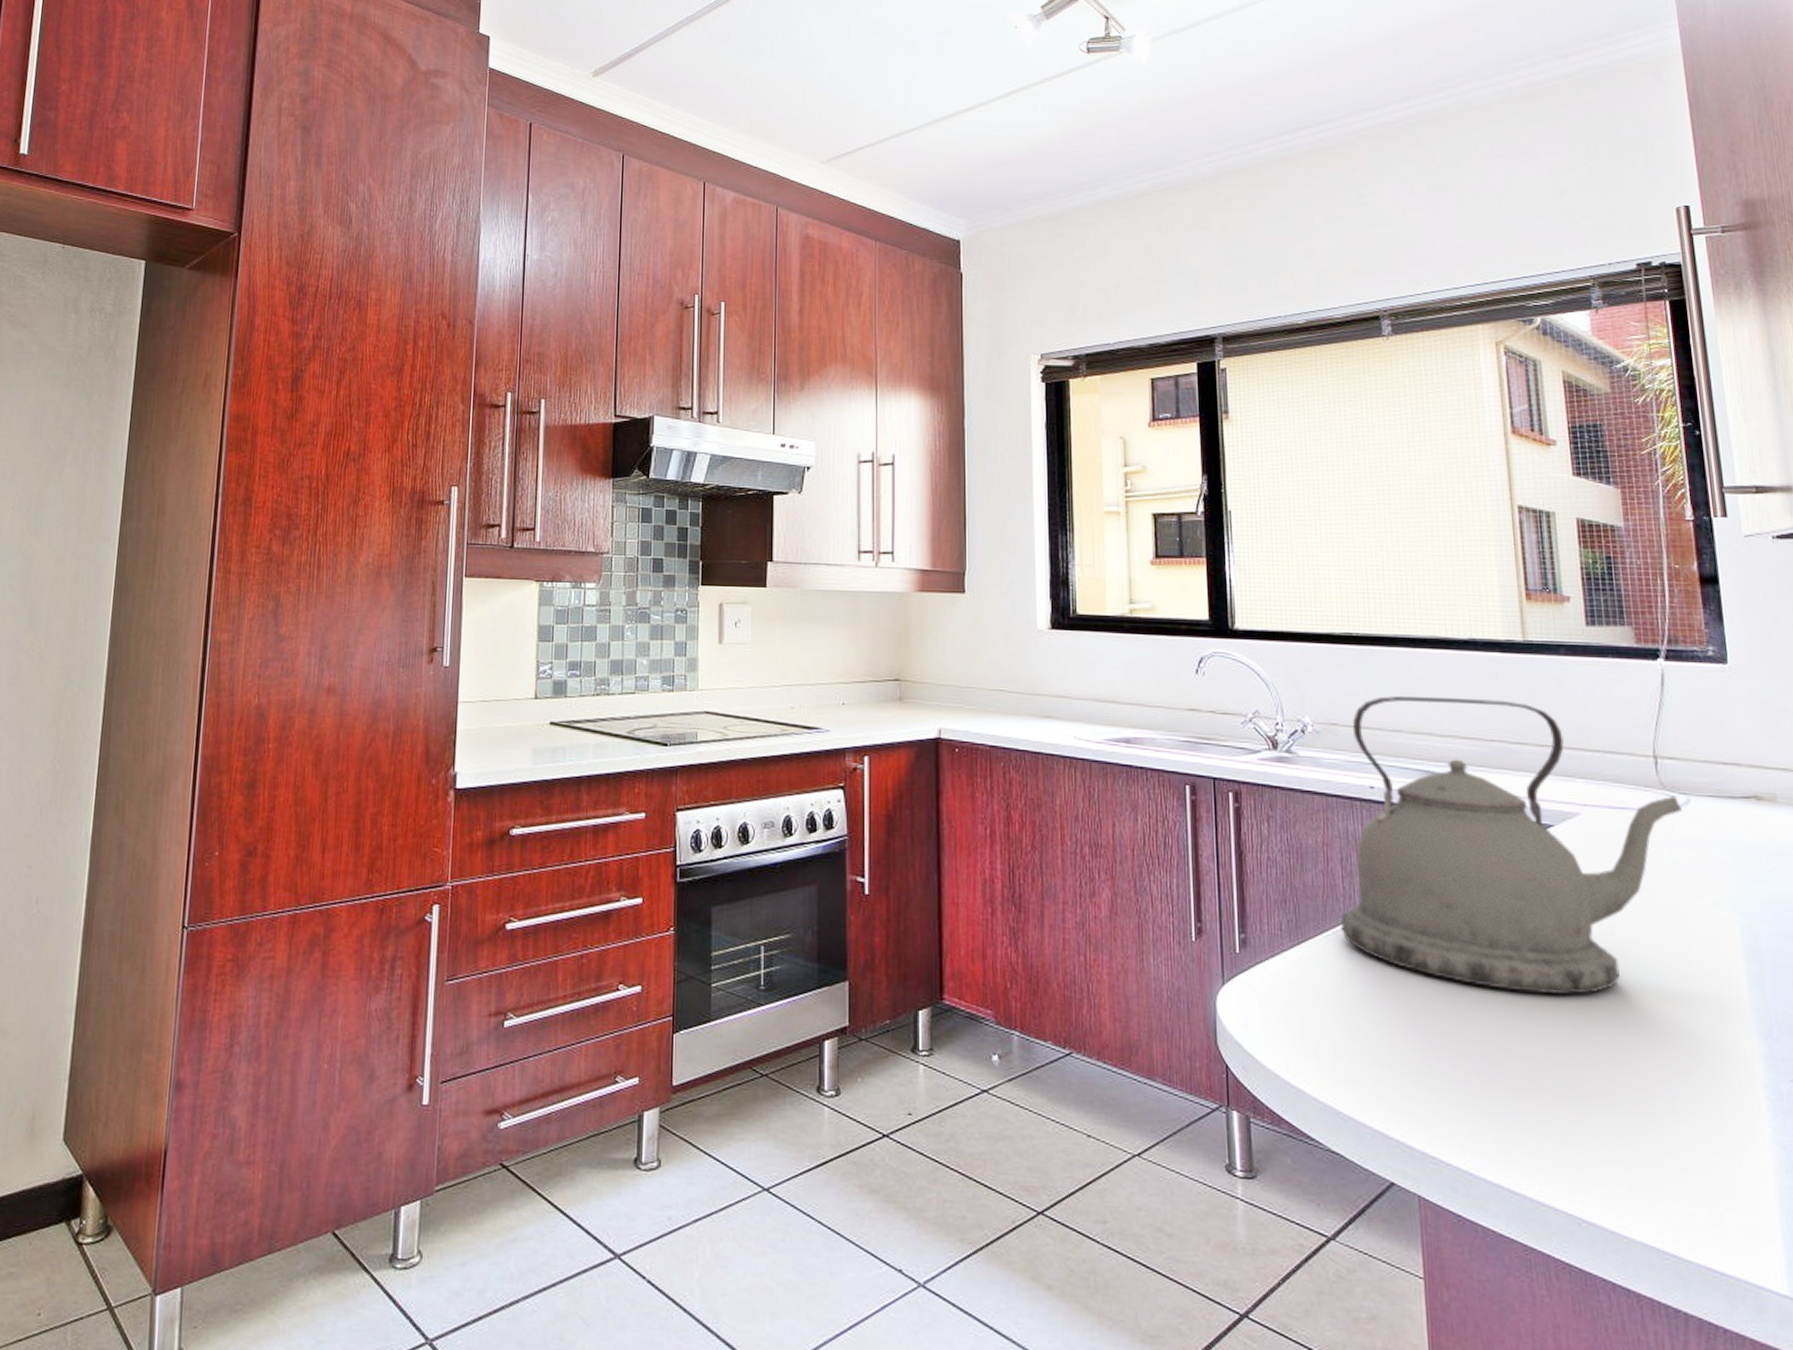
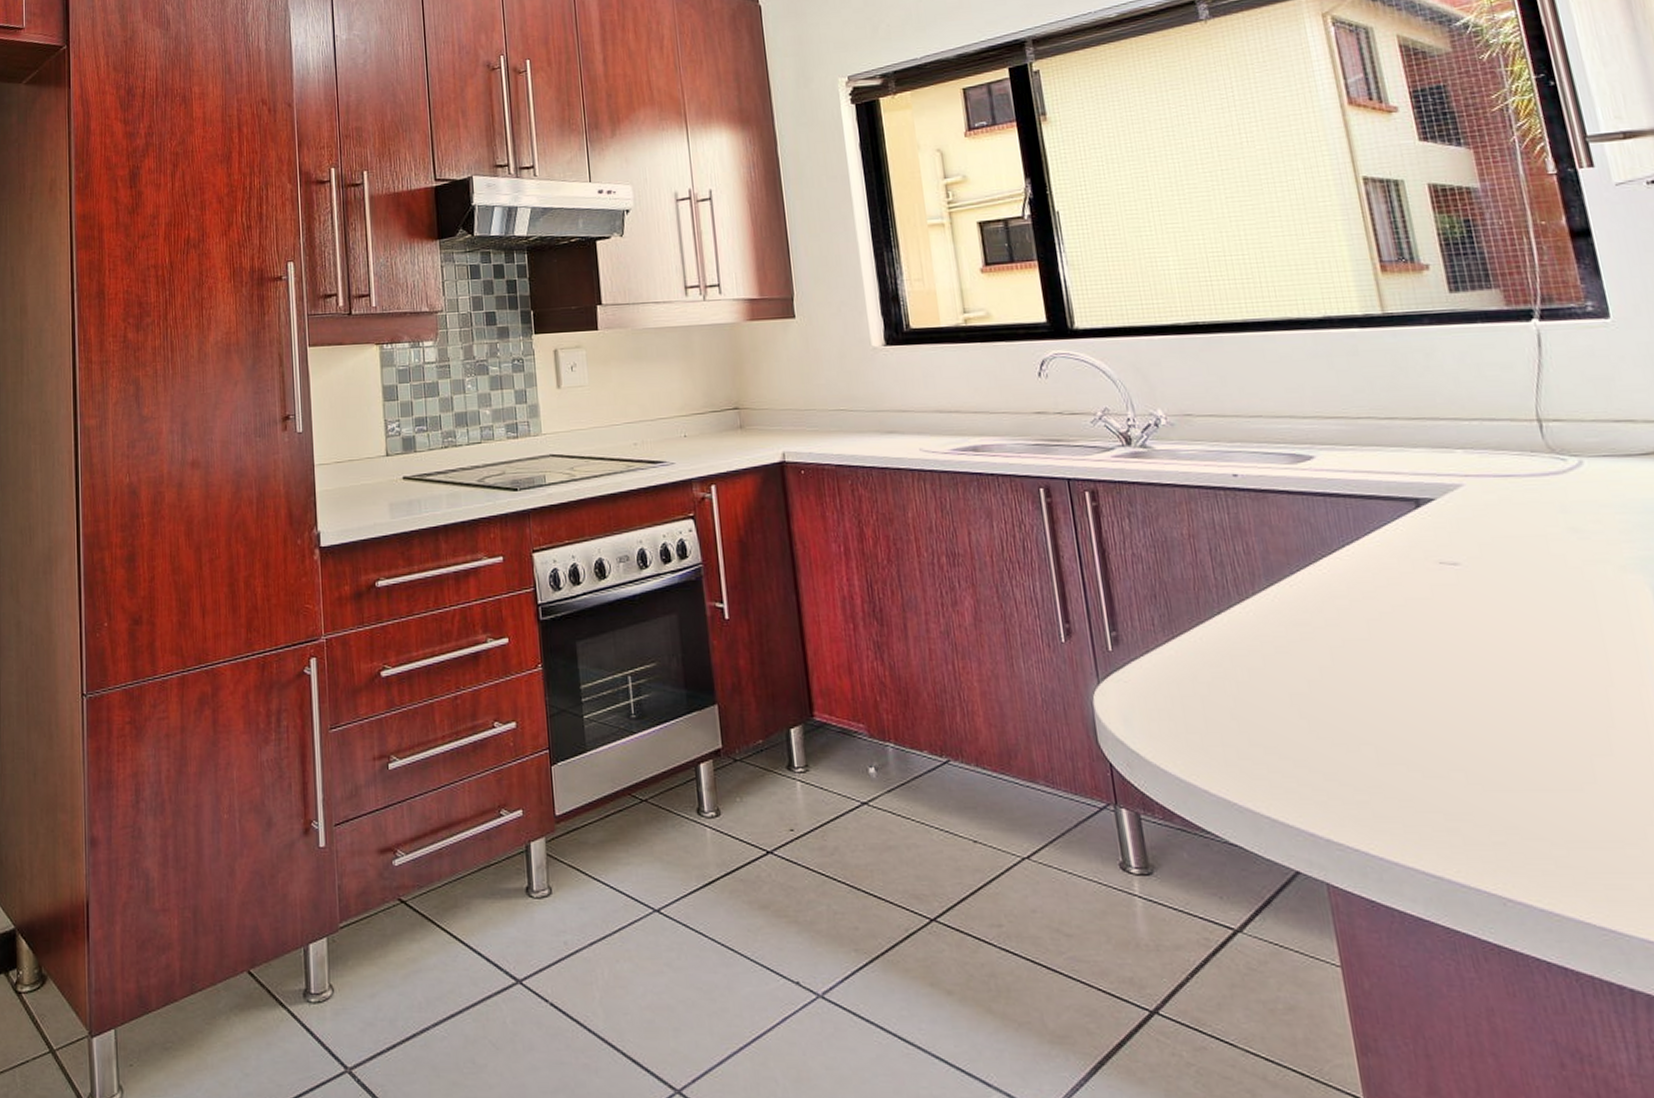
kettle: present [1341,696,1683,995] -> none [1208,376,1576,672]

